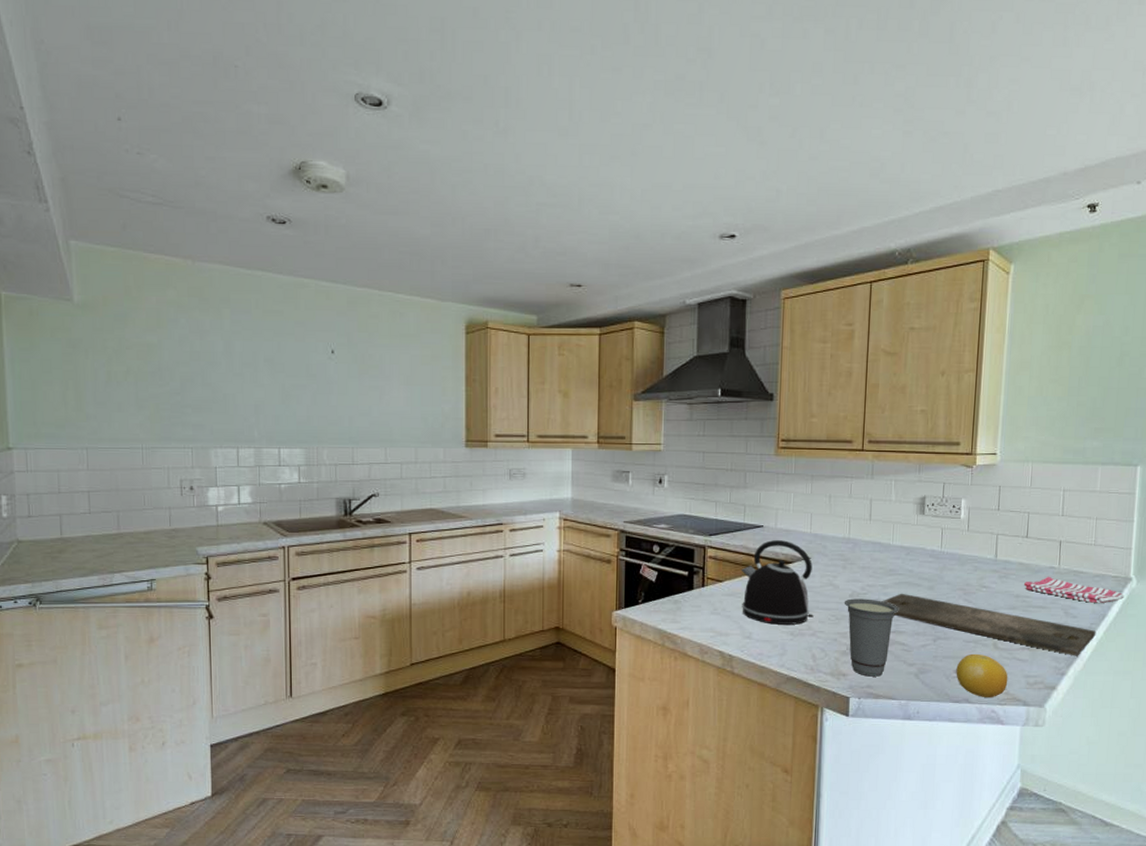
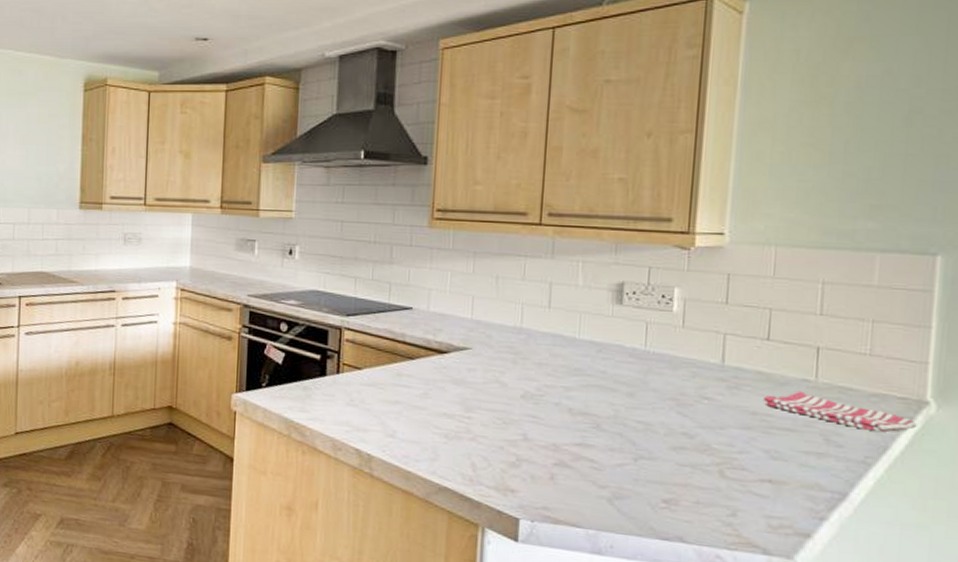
kettle: present [741,540,814,625] -> none [384,325,474,426]
cup: present [844,598,899,677] -> none [513,400,587,498]
cutting board: present [881,593,1096,656] -> none [563,398,874,498]
fruit: present [956,653,1008,698] -> none [665,480,741,540]

